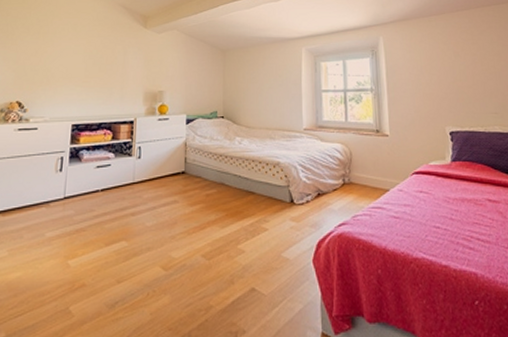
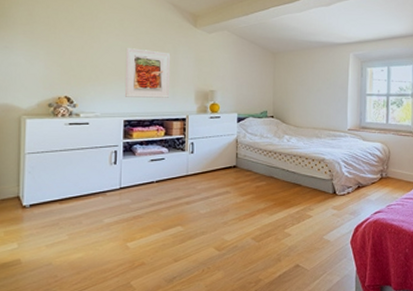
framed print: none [74,51,120,101] -> present [124,48,170,98]

